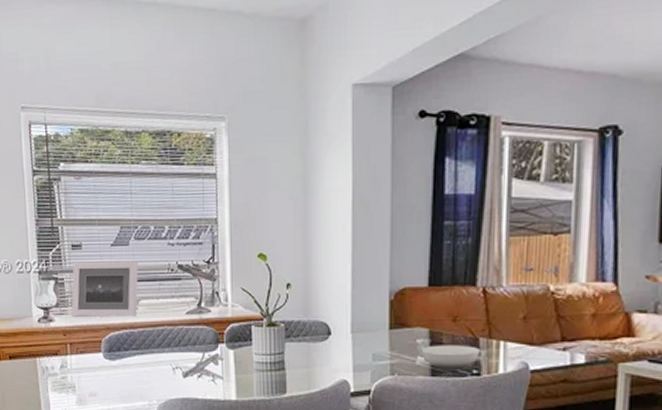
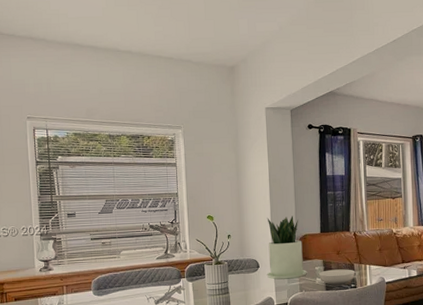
picture frame: present [71,261,139,317] -> none [67,223,120,266]
planter: none [341,257,404,355] -> present [266,215,308,280]

